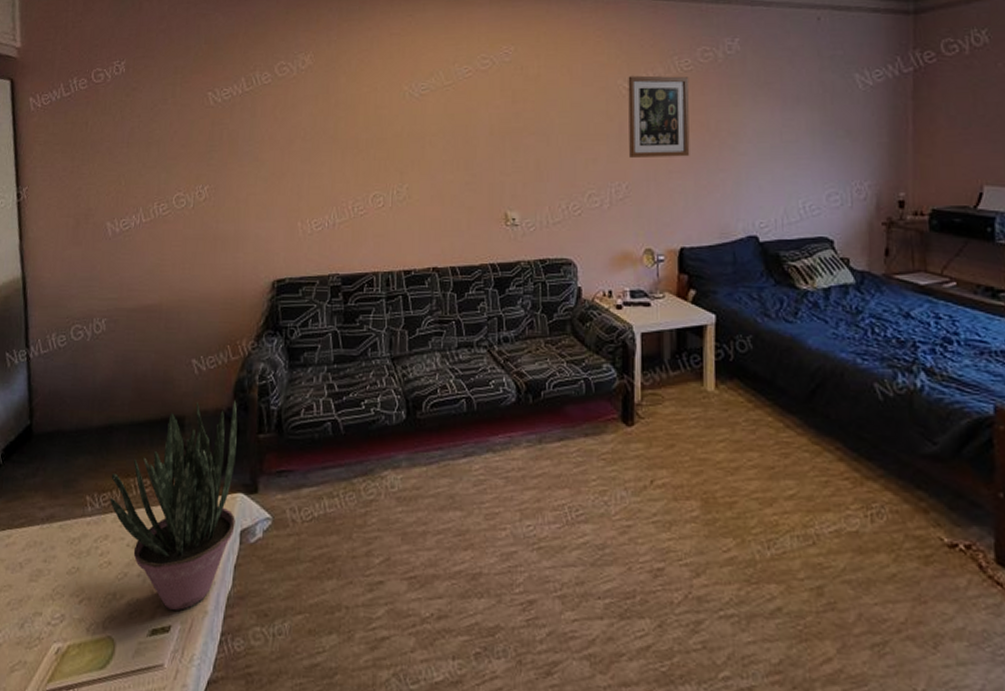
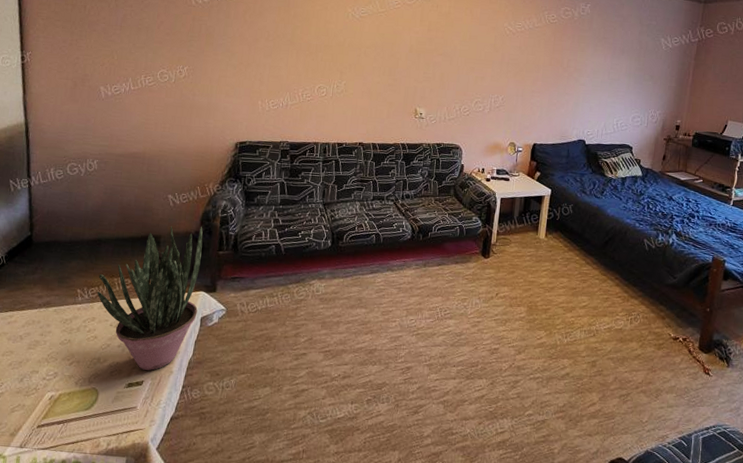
wall art: present [628,75,690,157] -> none [507,21,554,82]

